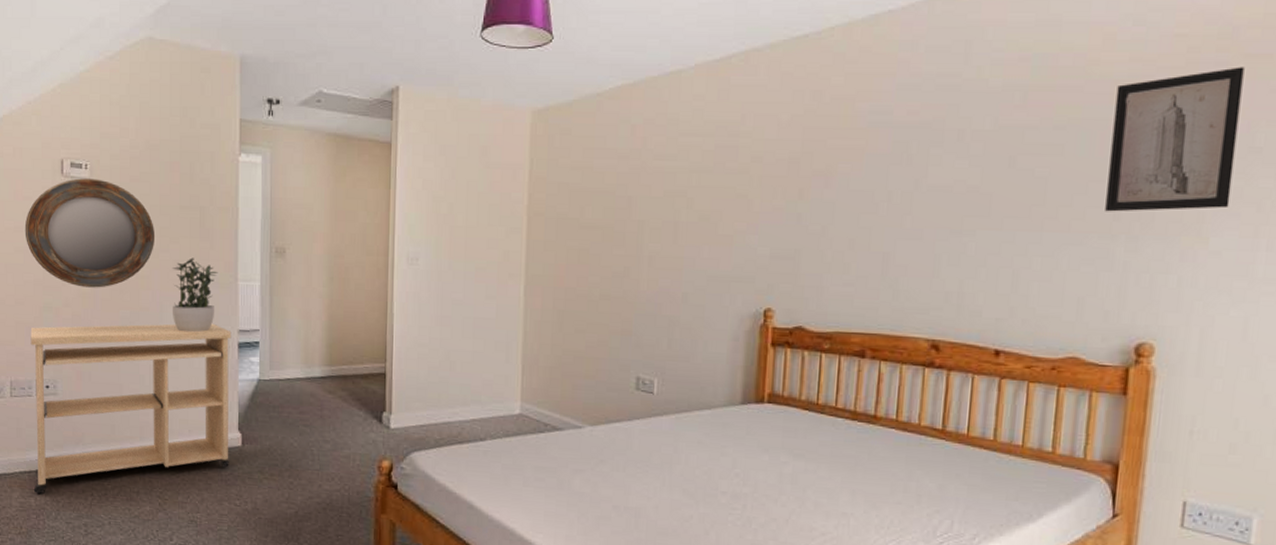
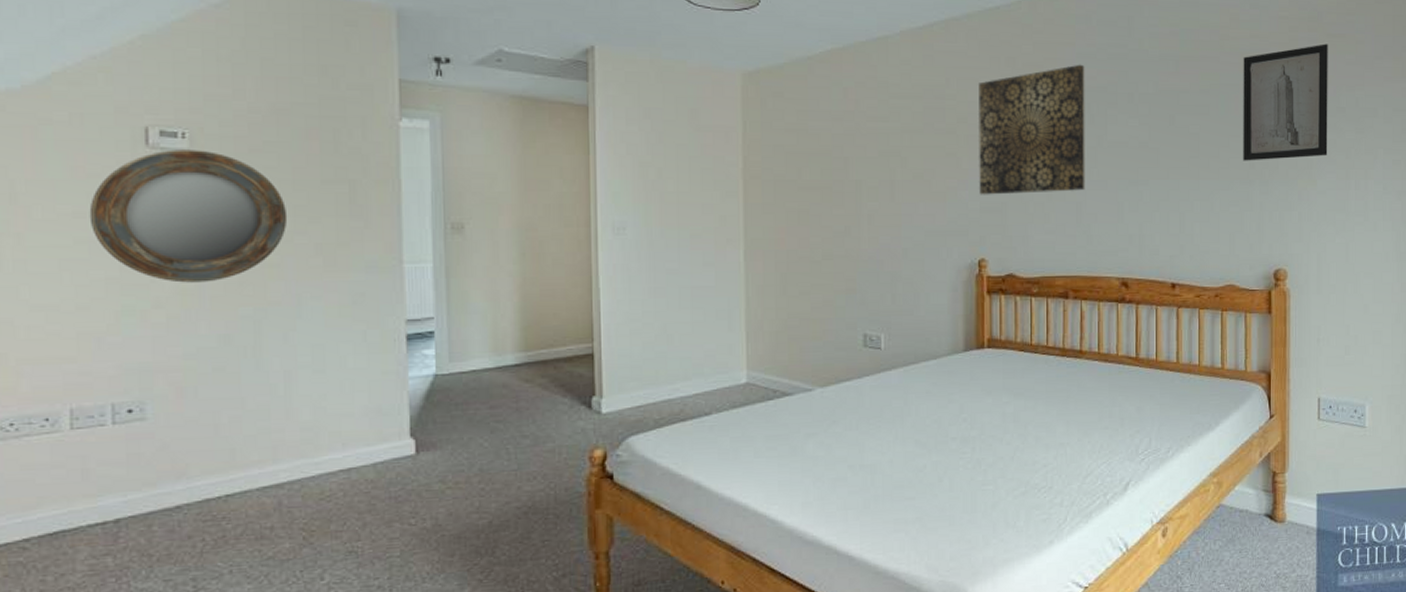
desk: present [30,323,232,494] -> none [101,314,399,549]
potted plant: present [173,257,218,333] -> none [314,239,376,328]
wall art: none [770,97,906,241] -> present [978,64,1085,195]

